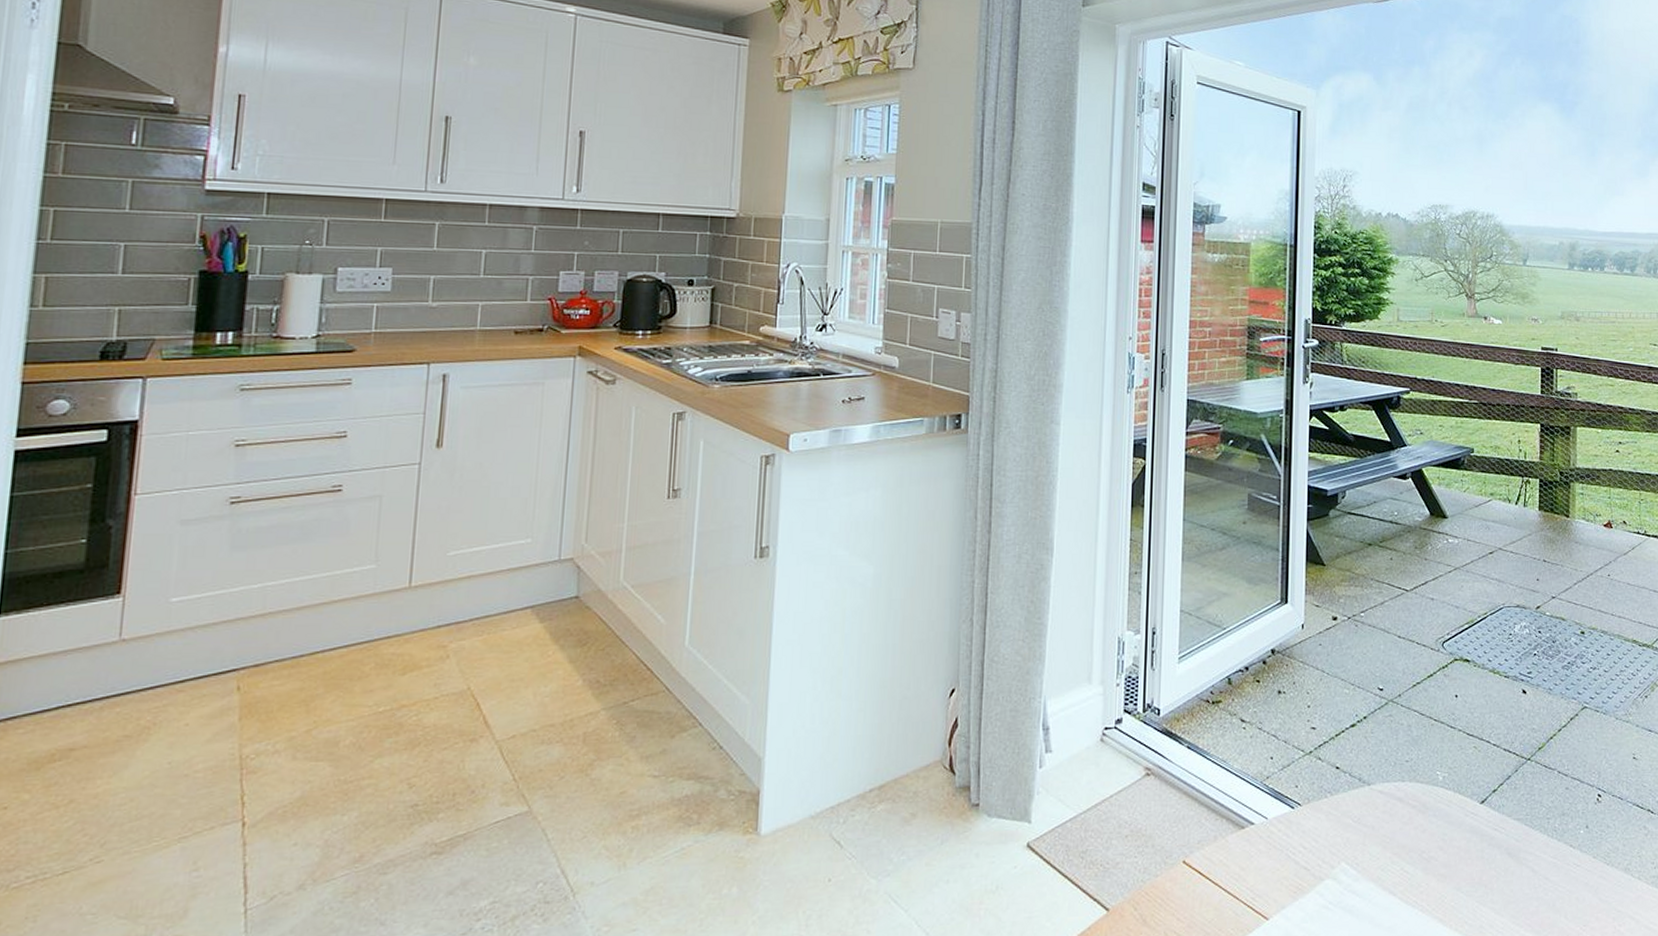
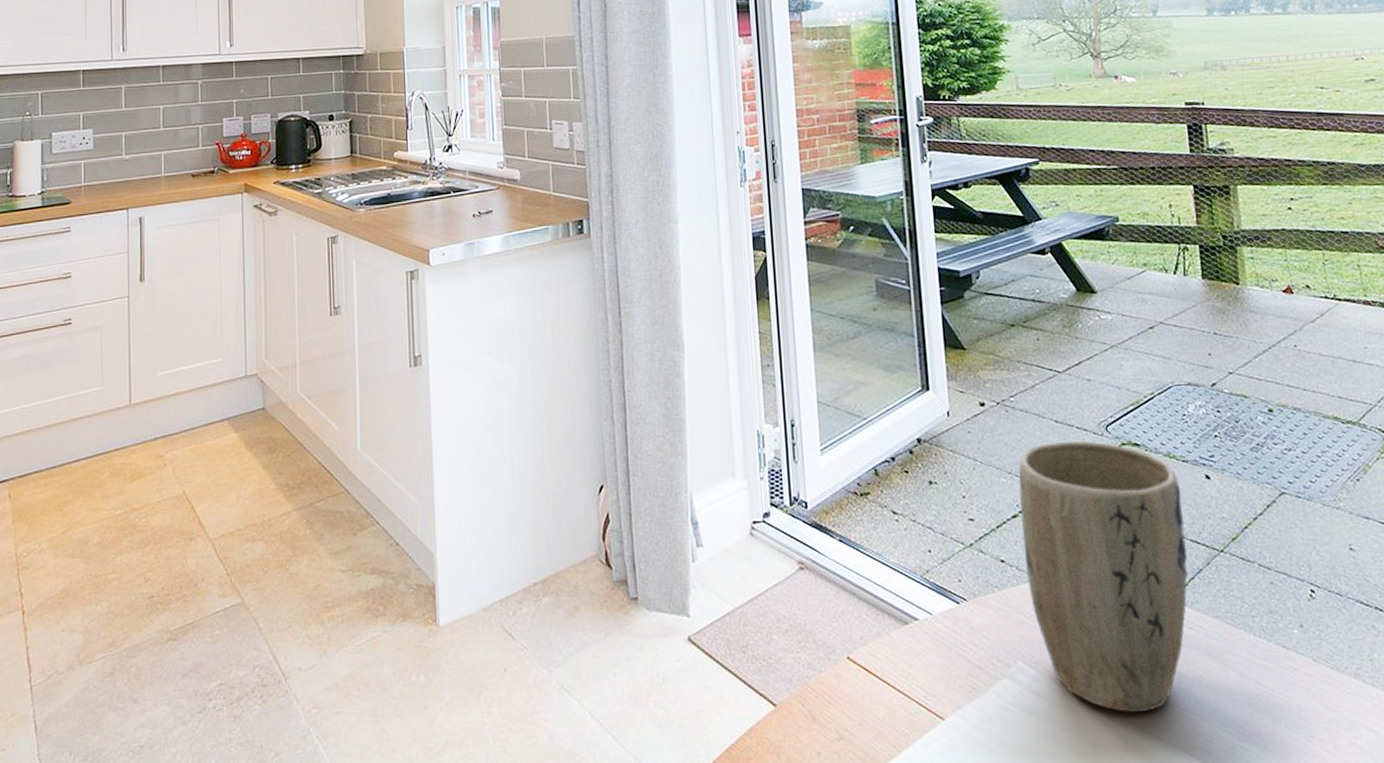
plant pot: none [1358,655,1501,908] -> present [1019,440,1188,713]

